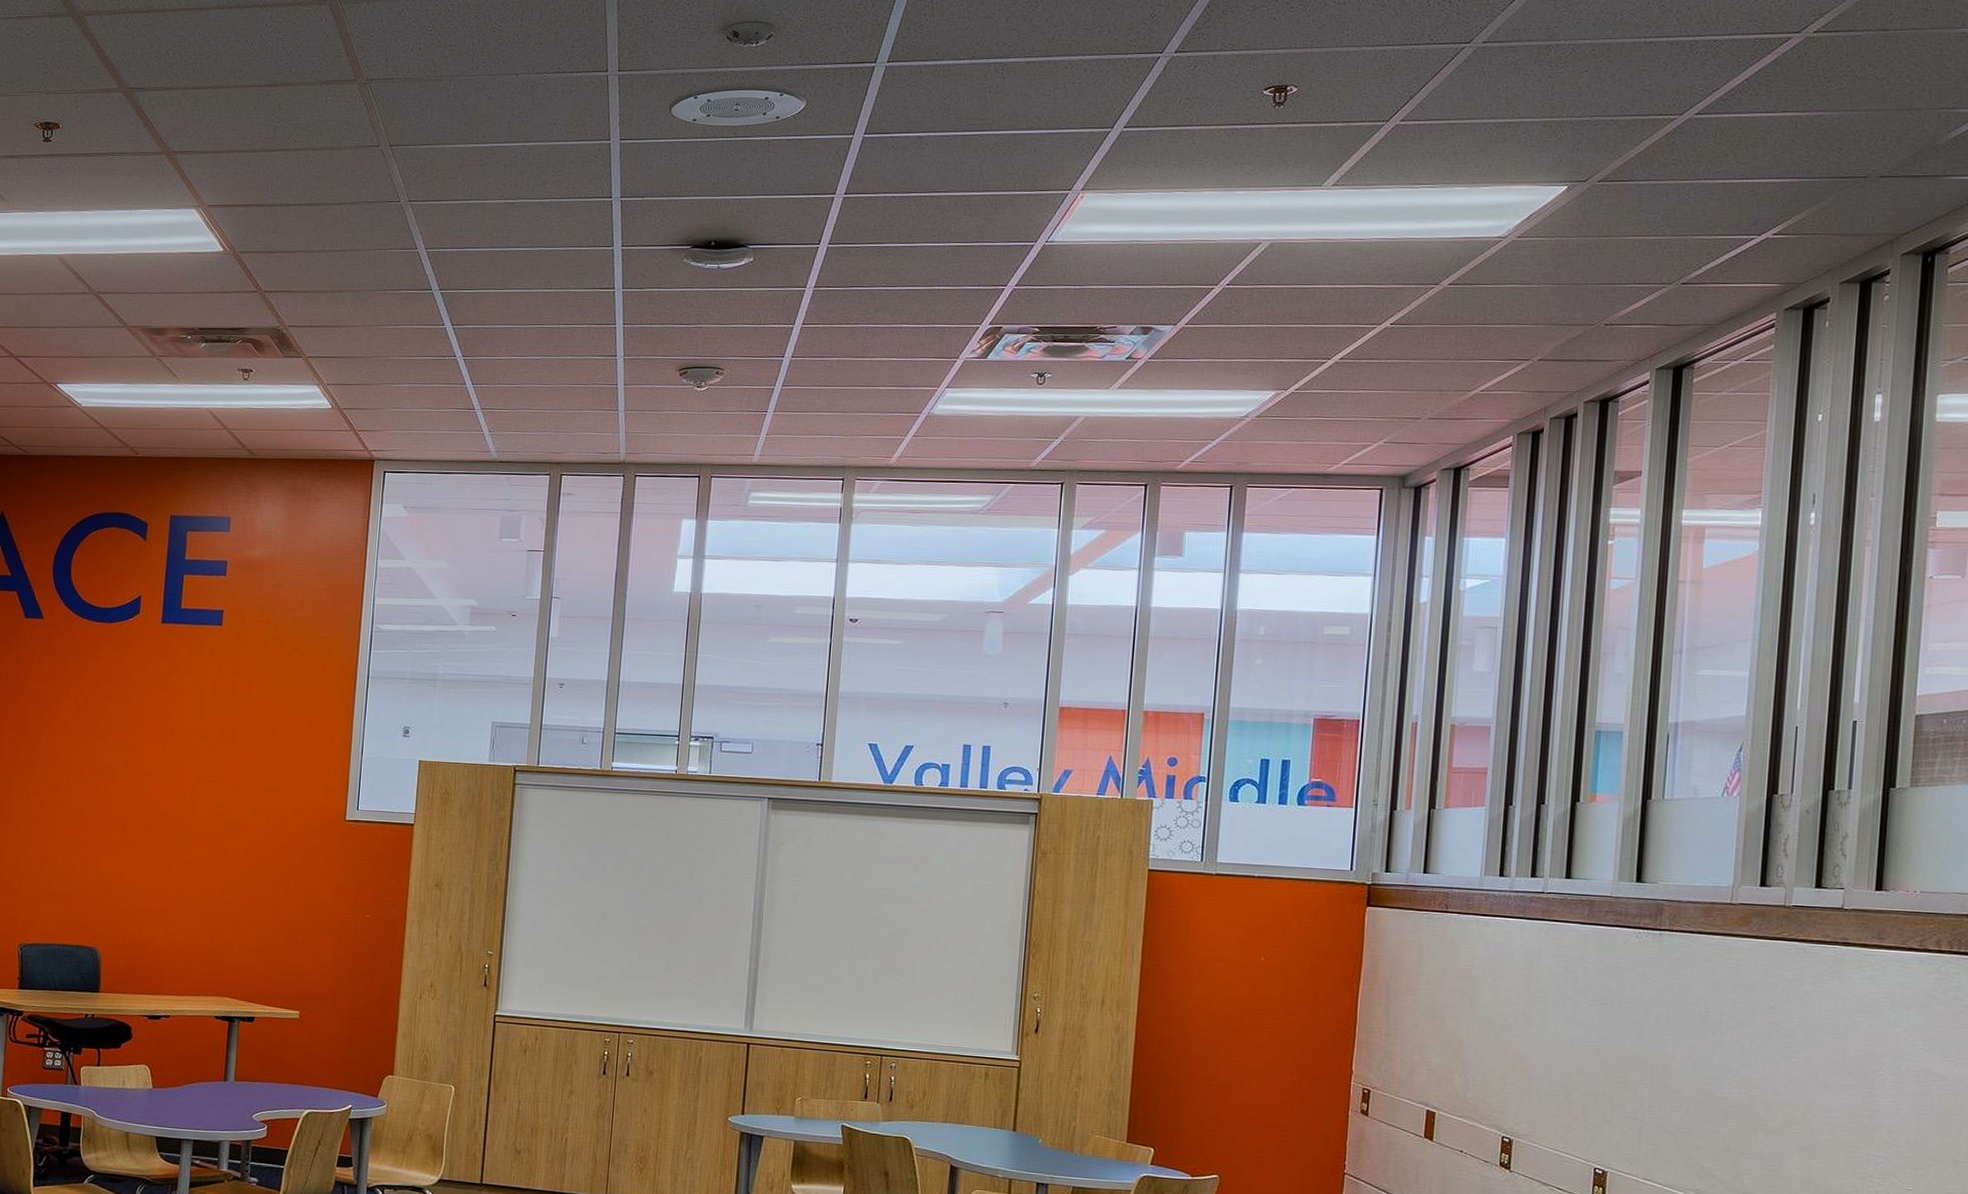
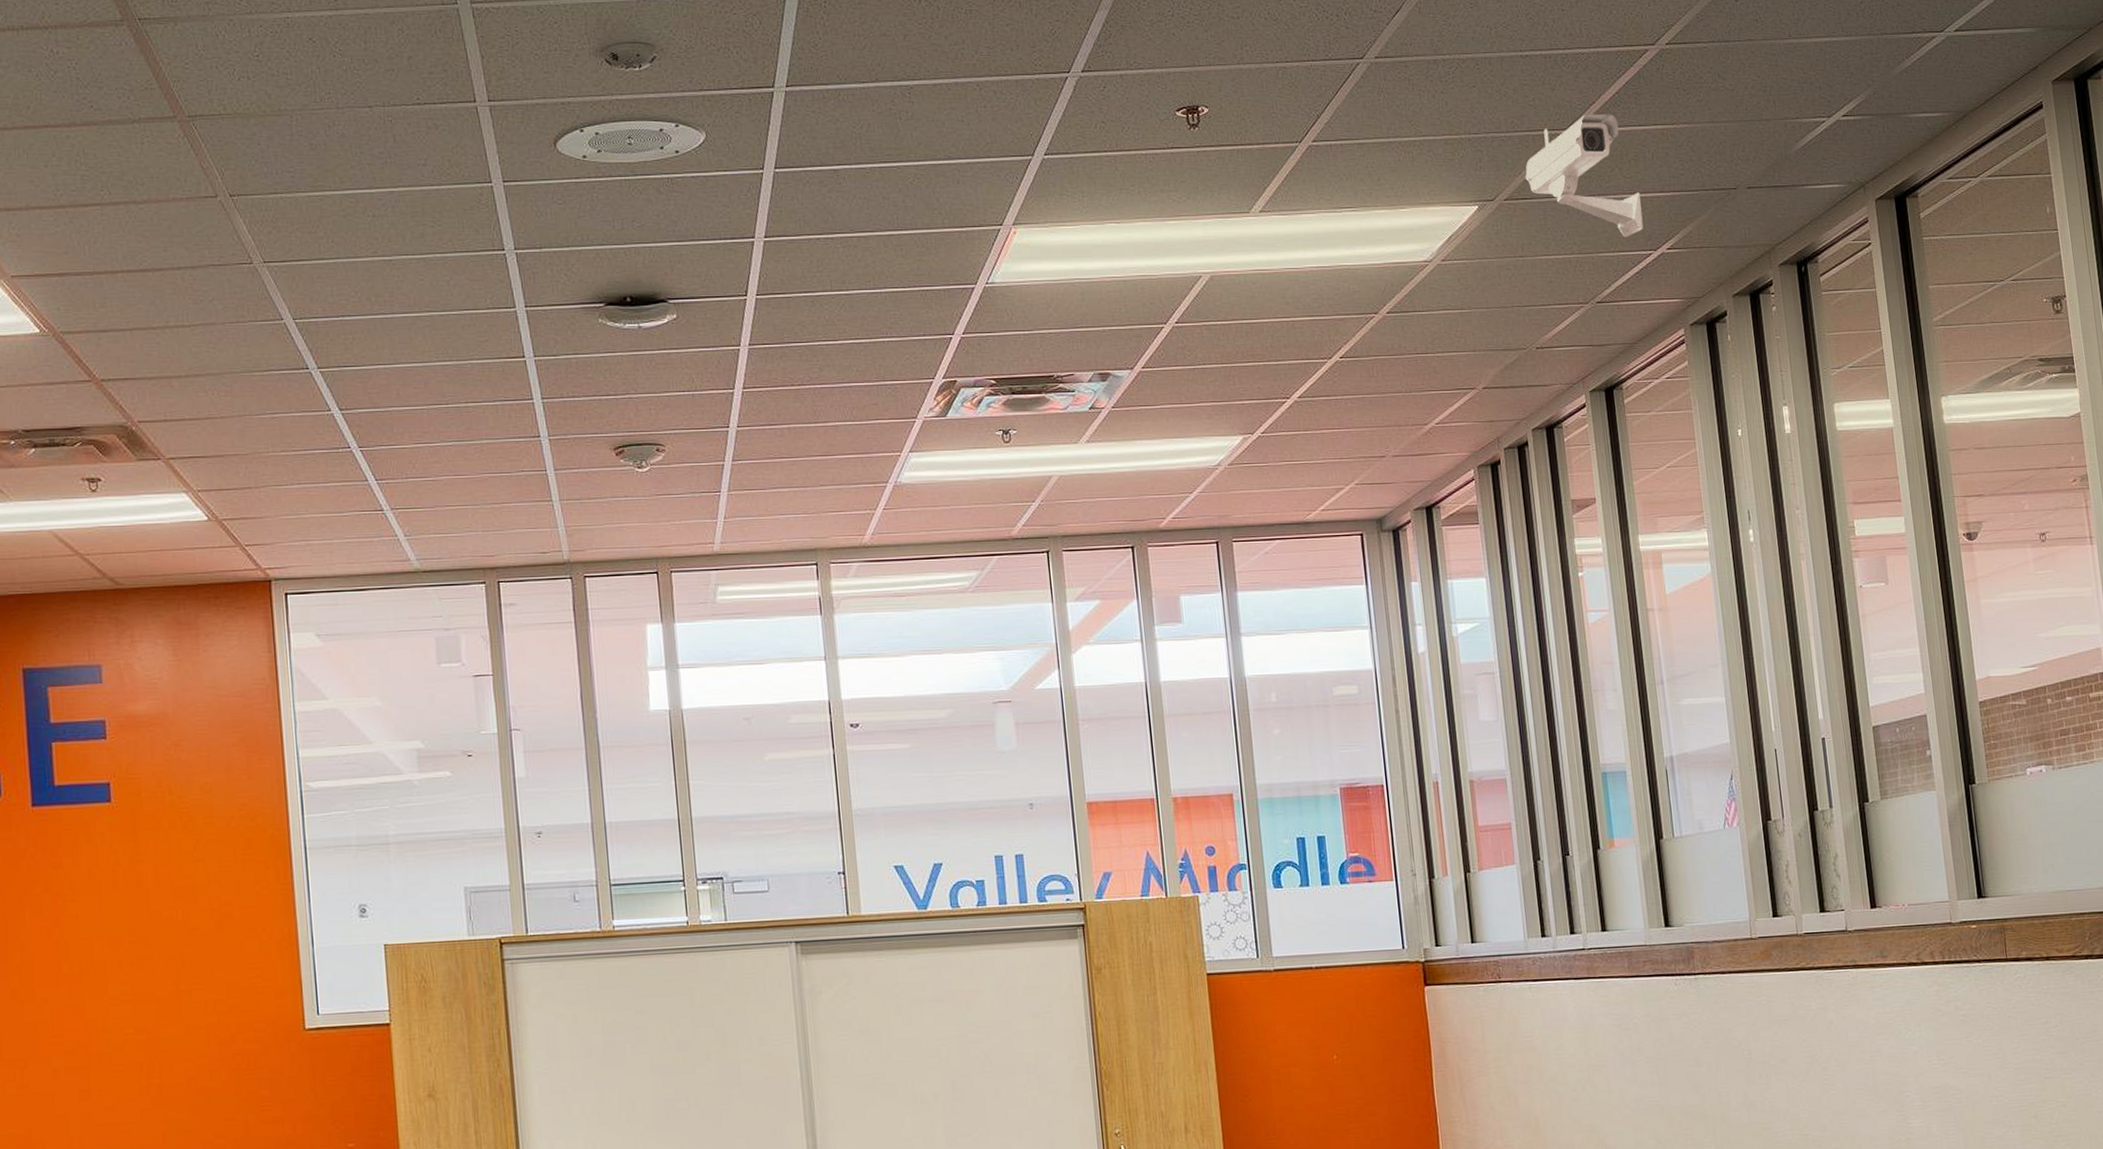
security camera: none [1626,100,1754,222] -> present [1525,114,1644,238]

